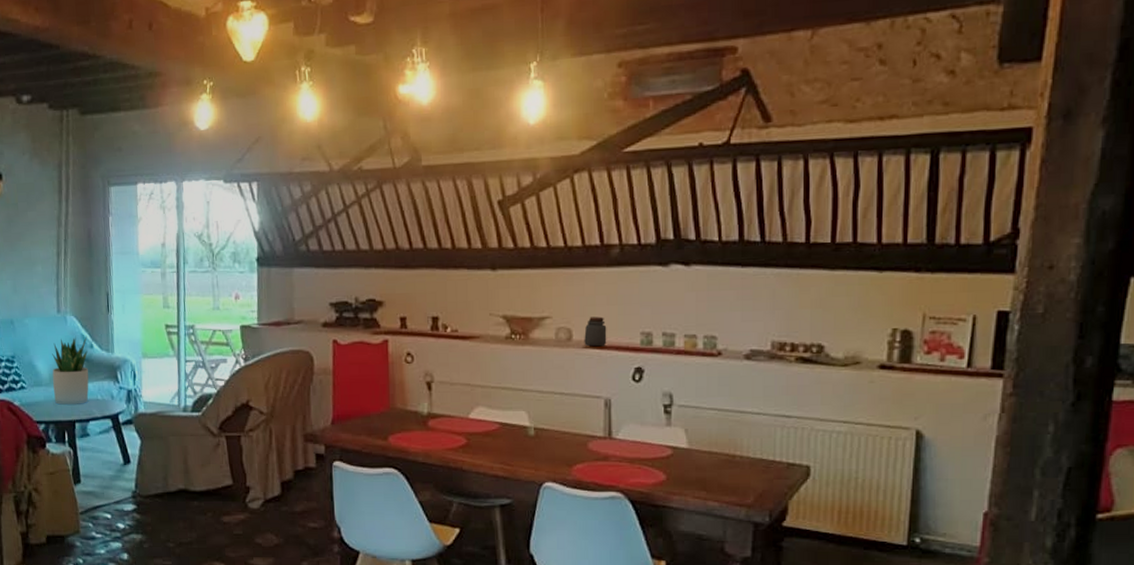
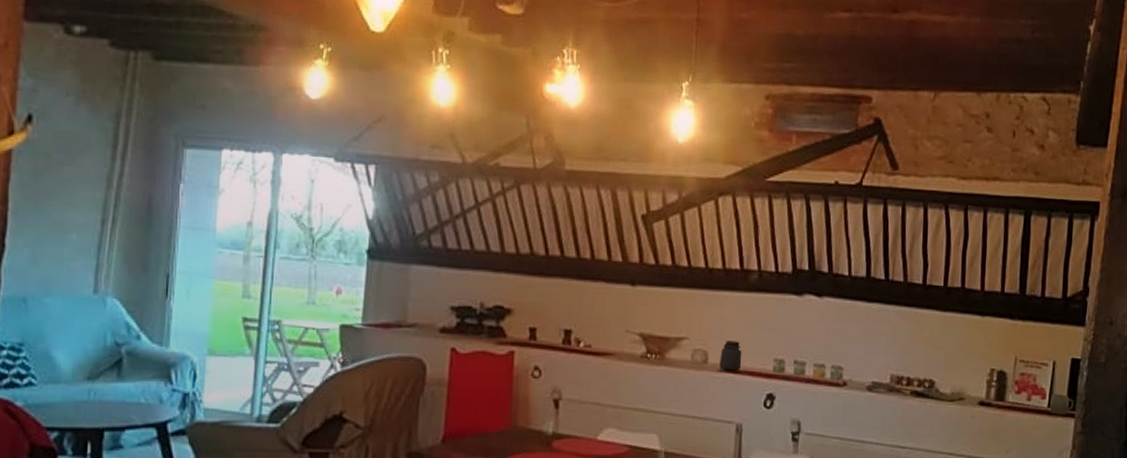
planter: present [52,336,89,406] -> none [77,324,134,410]
mug: none [970,352,1002,375] -> present [1050,394,1074,415]

